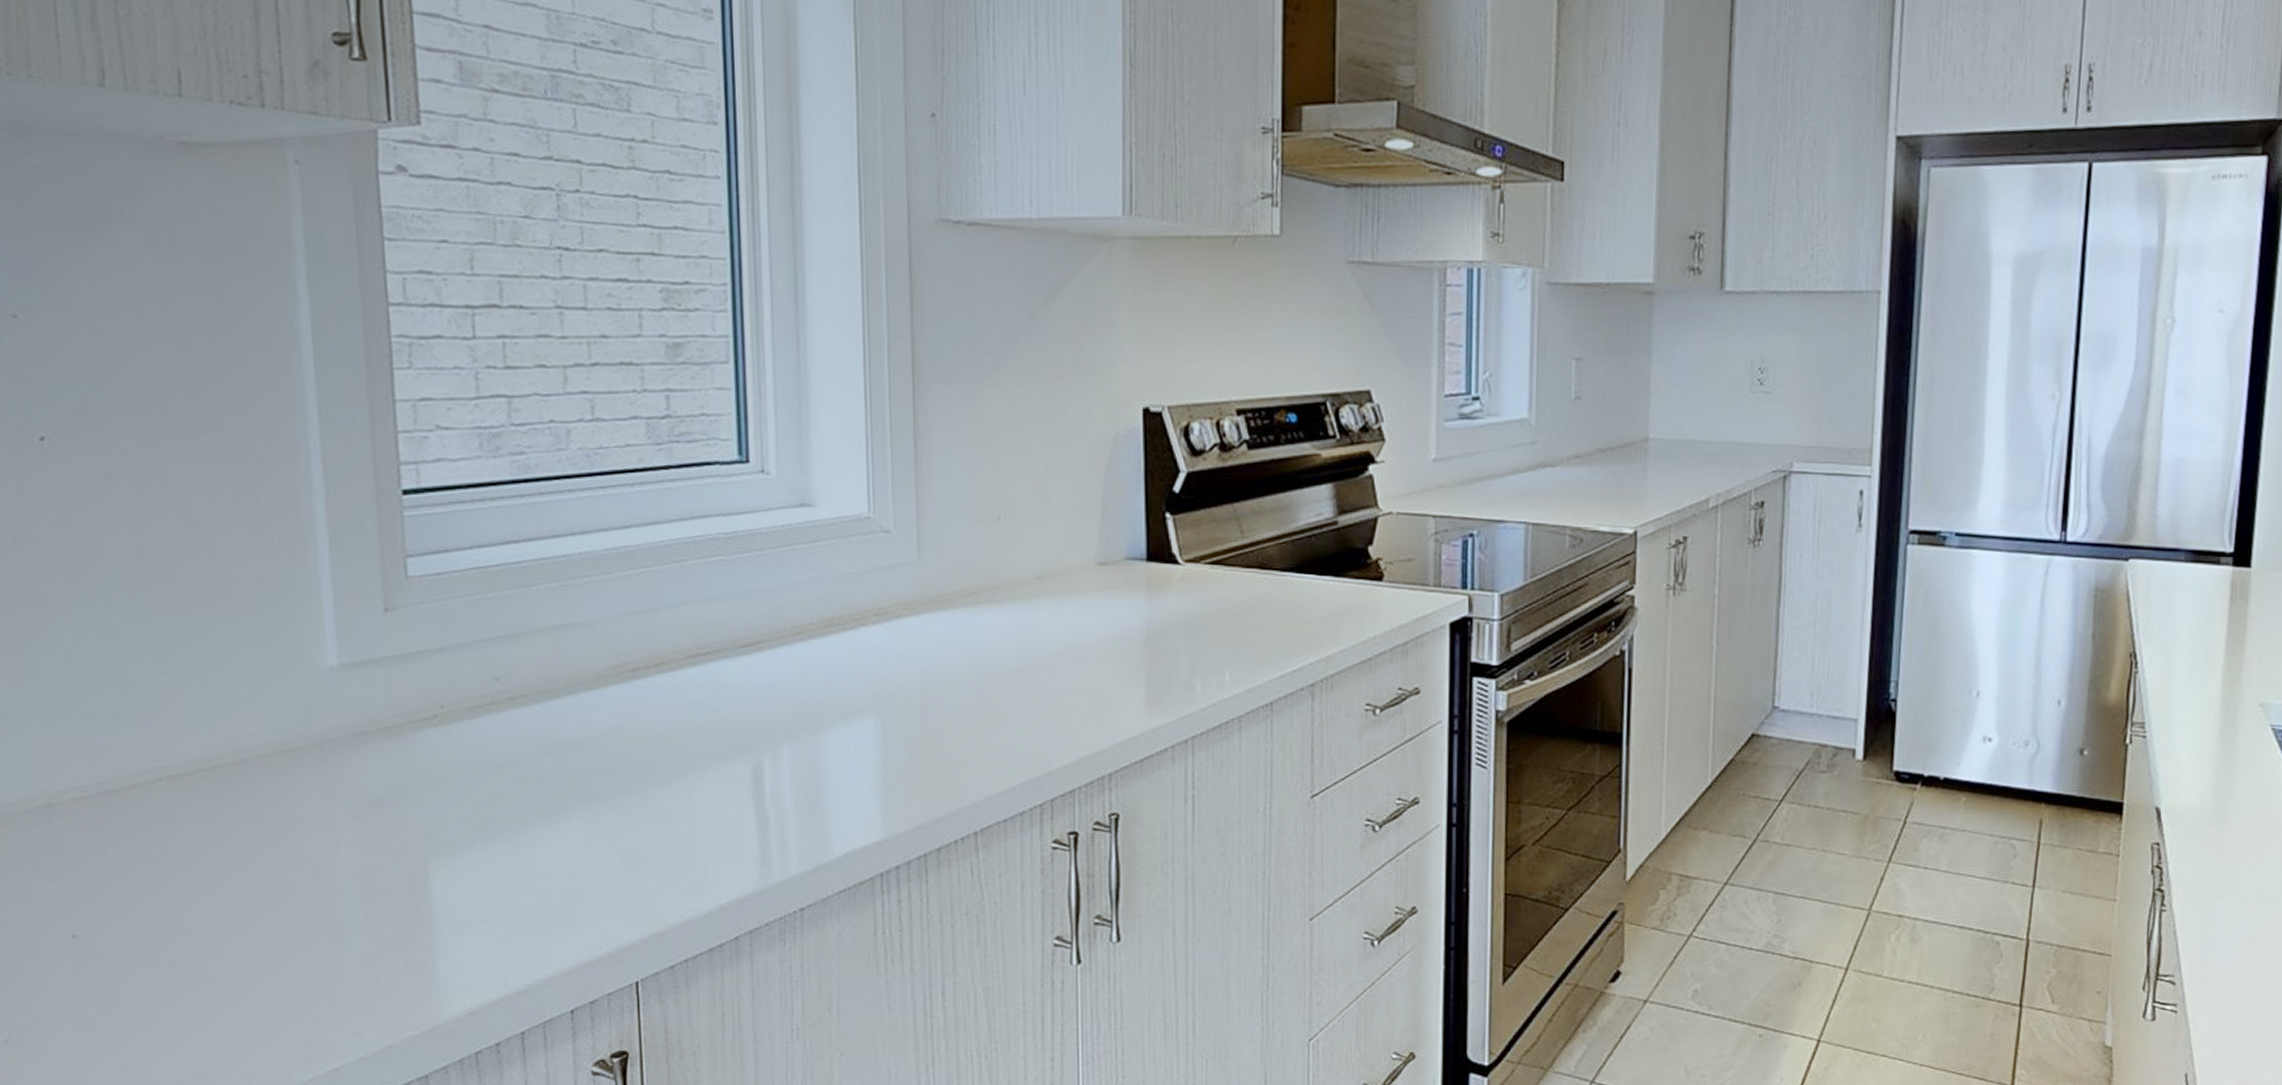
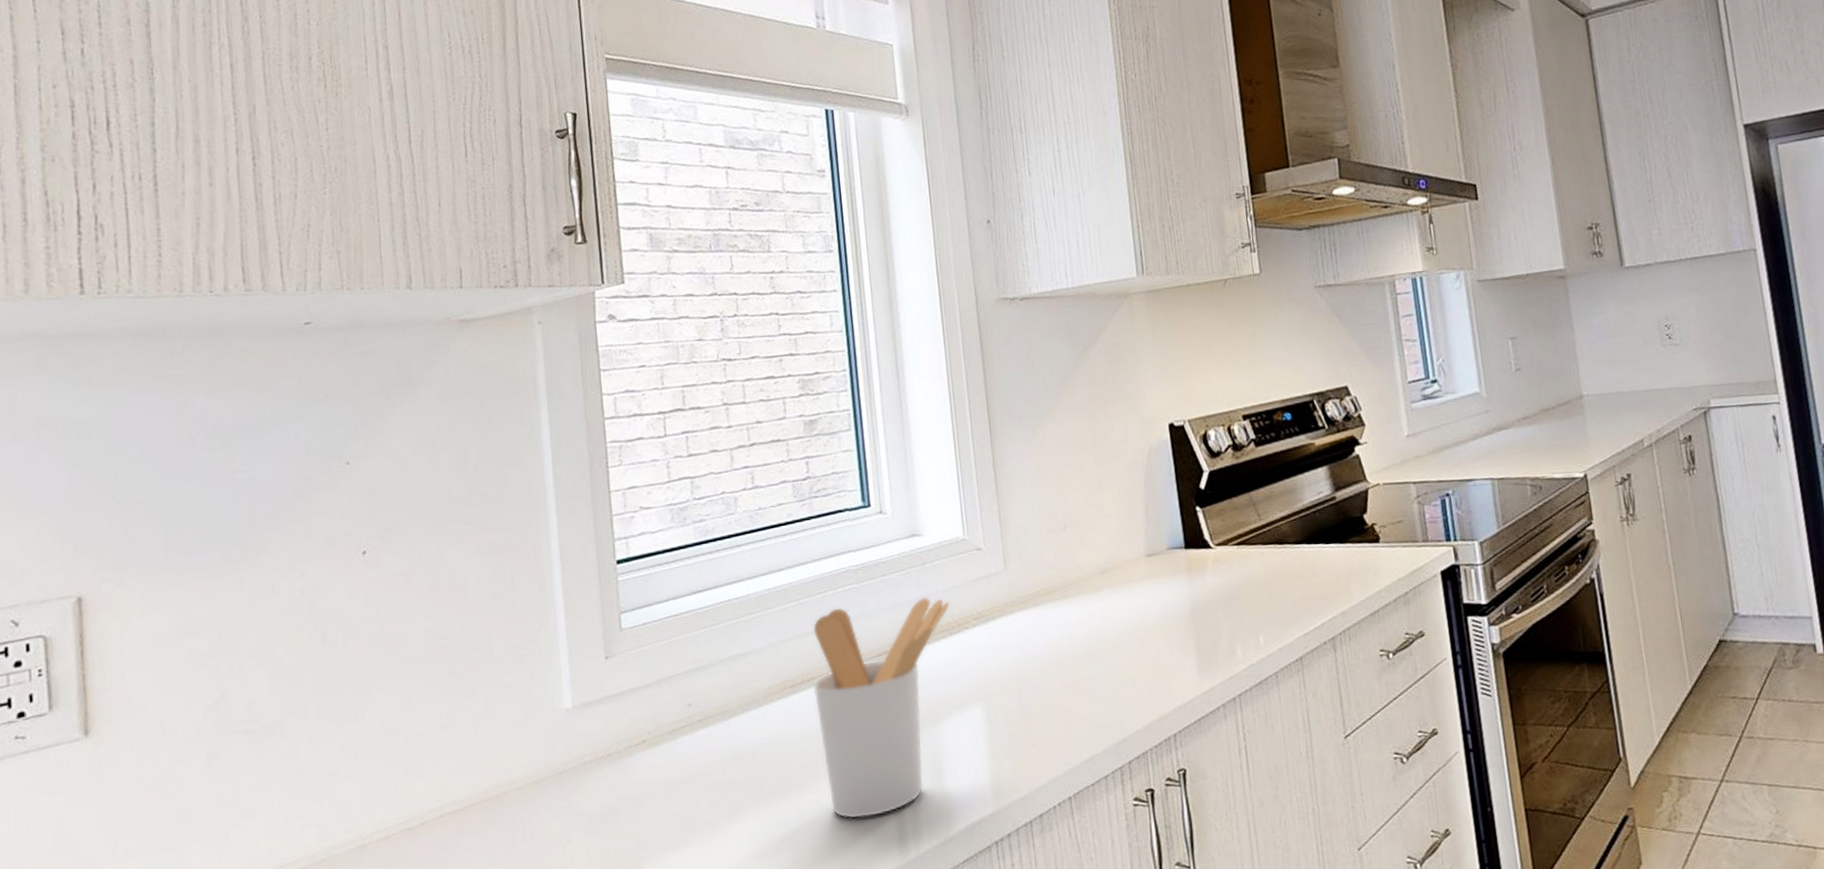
utensil holder: none [661,581,845,833] -> present [813,596,950,819]

